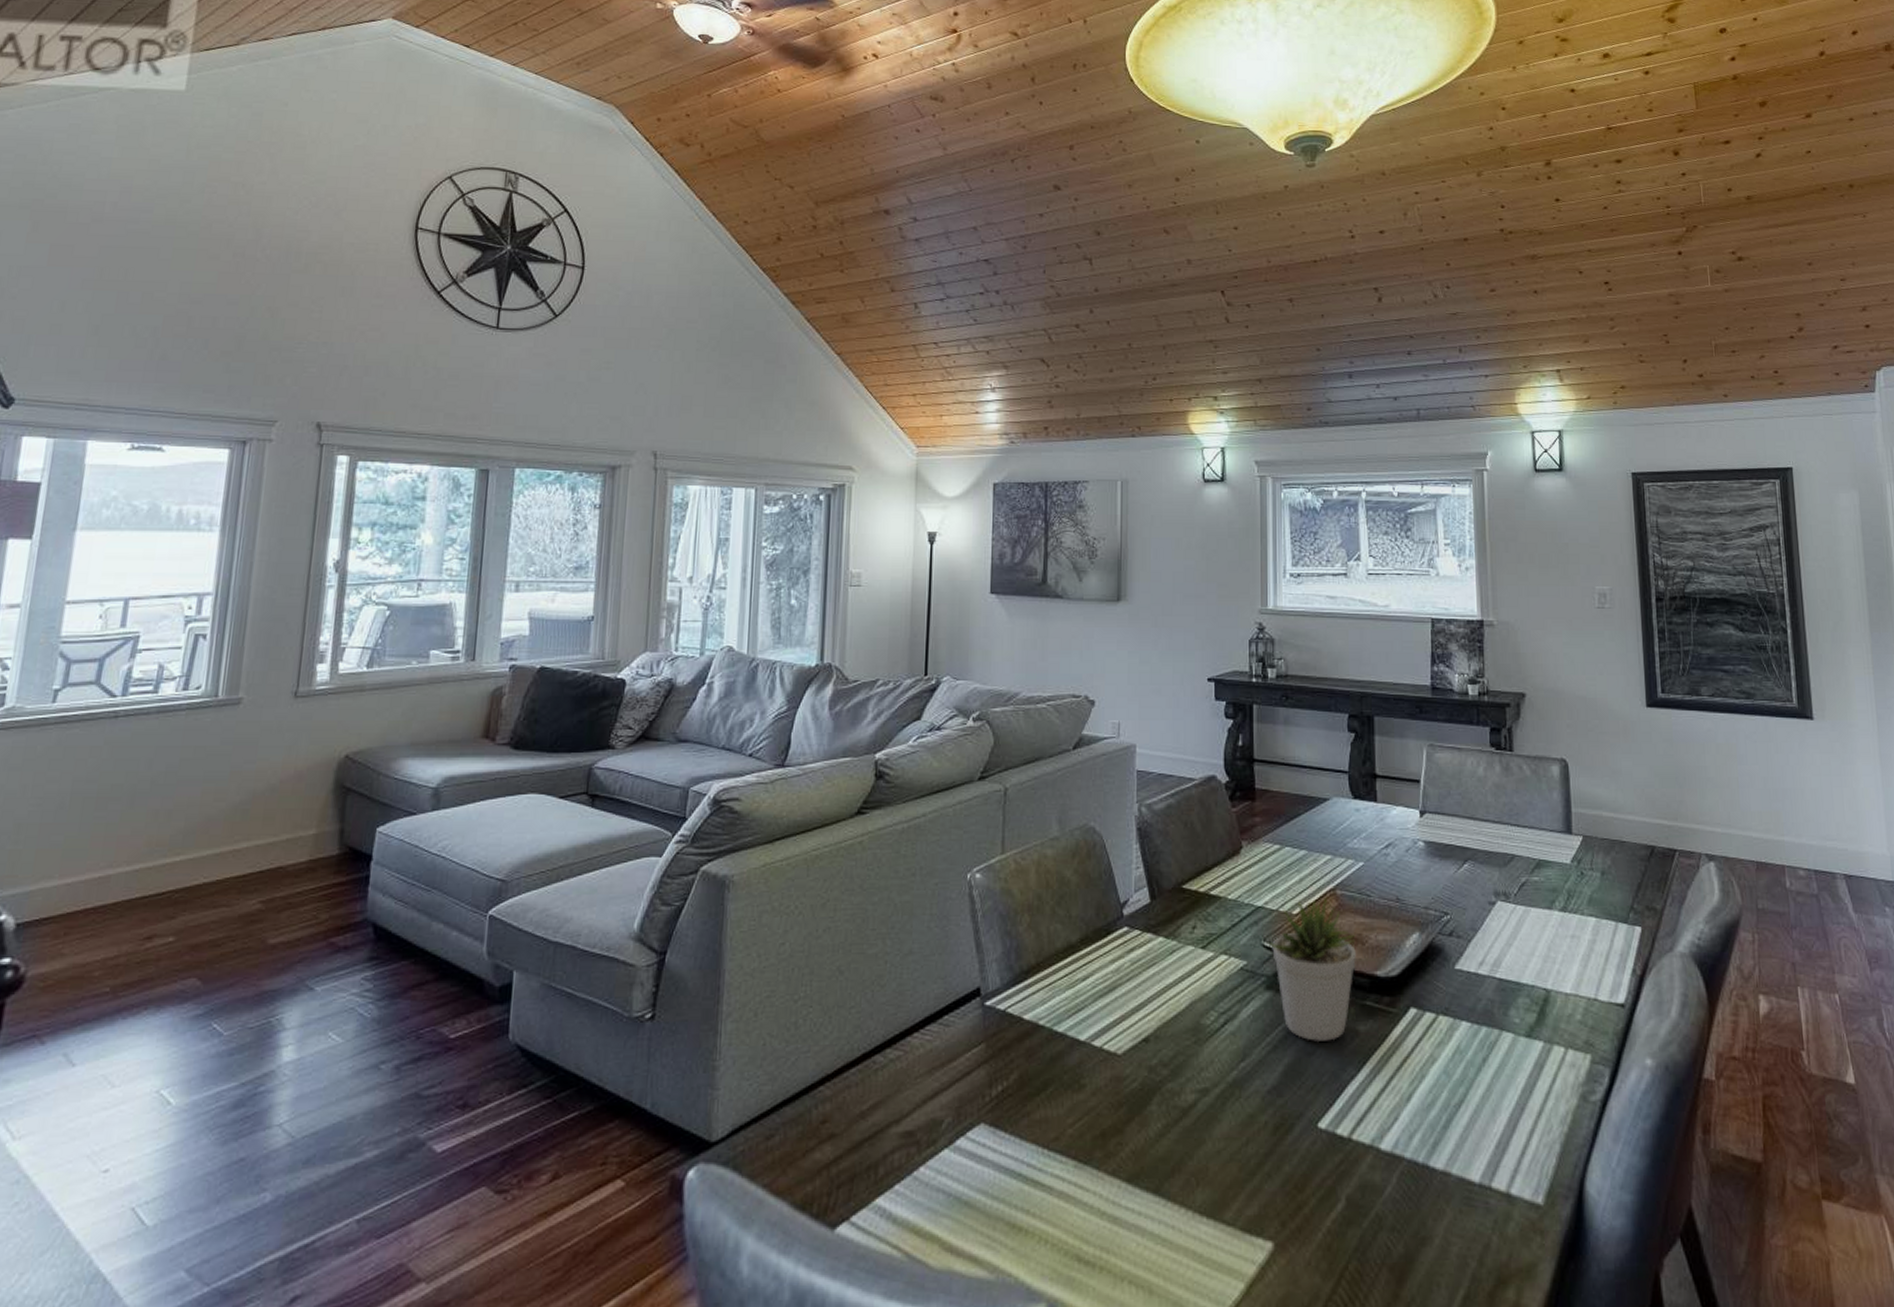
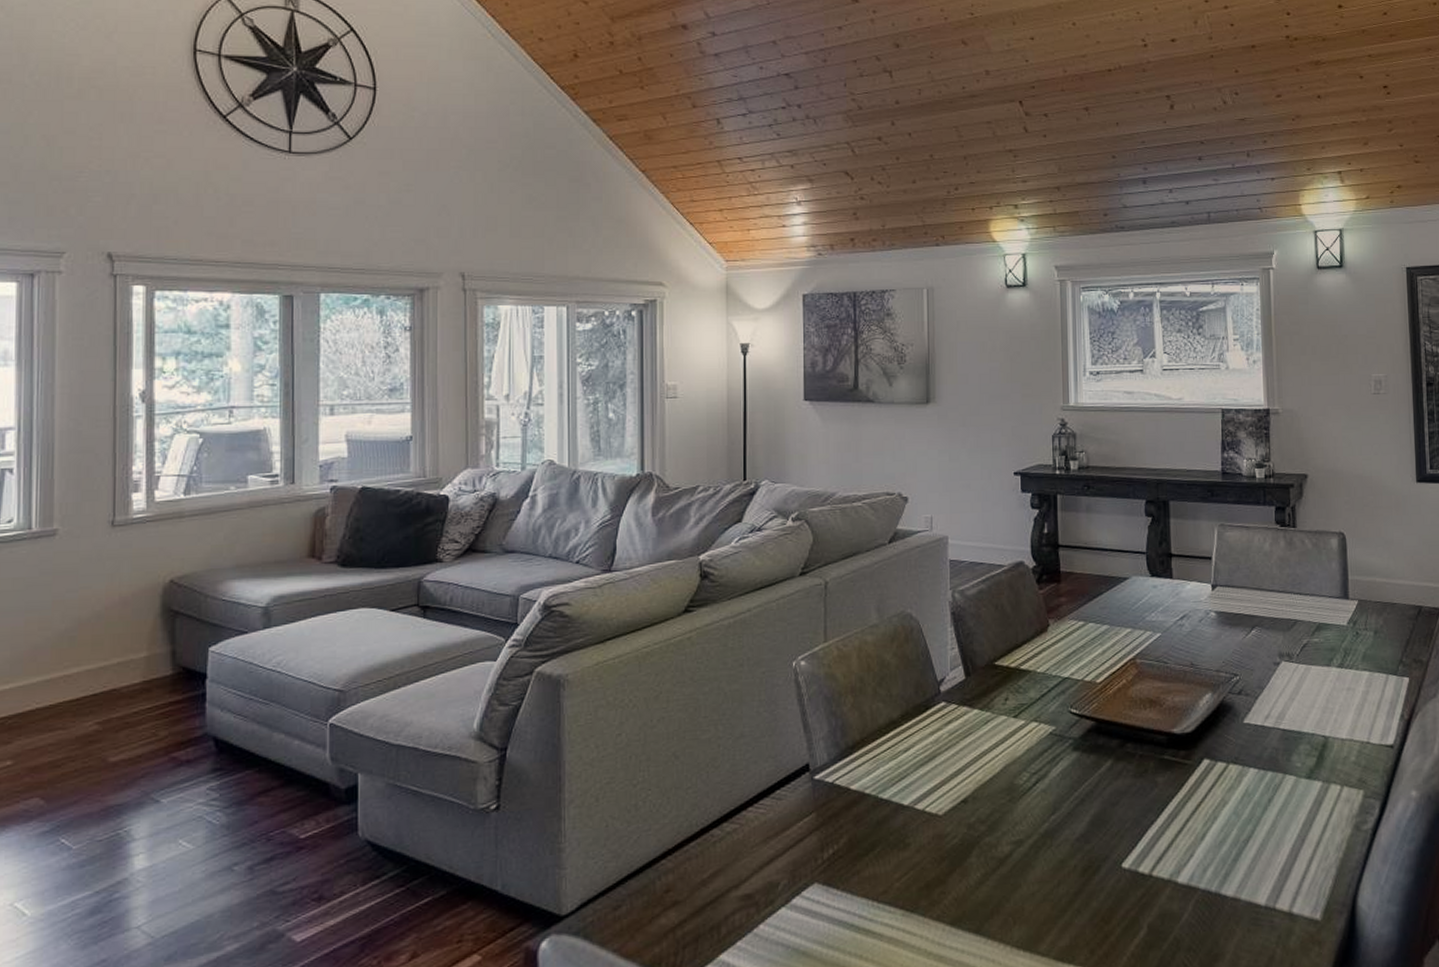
potted plant: present [1268,898,1356,1041] -> none [1074,667,1155,793]

